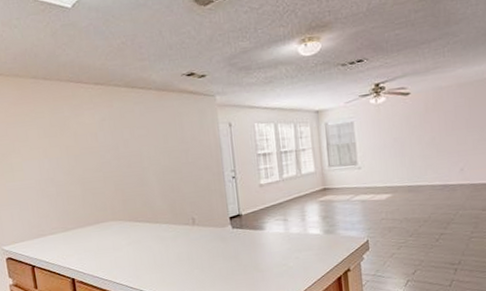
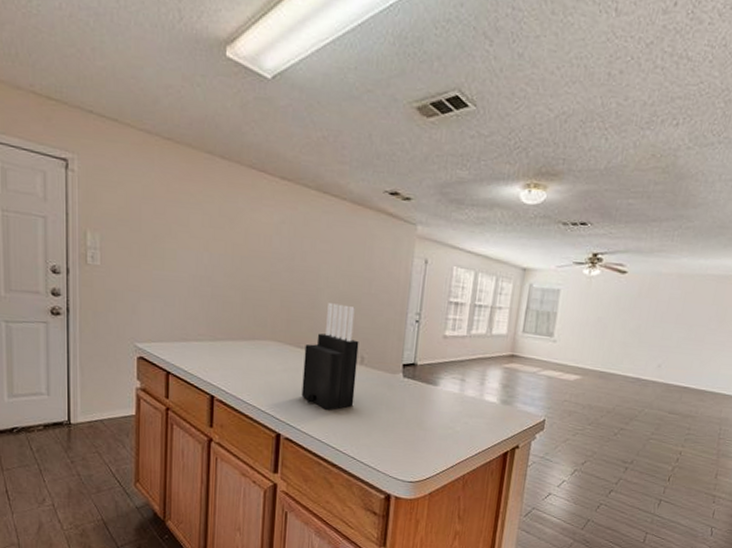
knife block: none [142,177,195,271] -> present [301,303,359,410]

